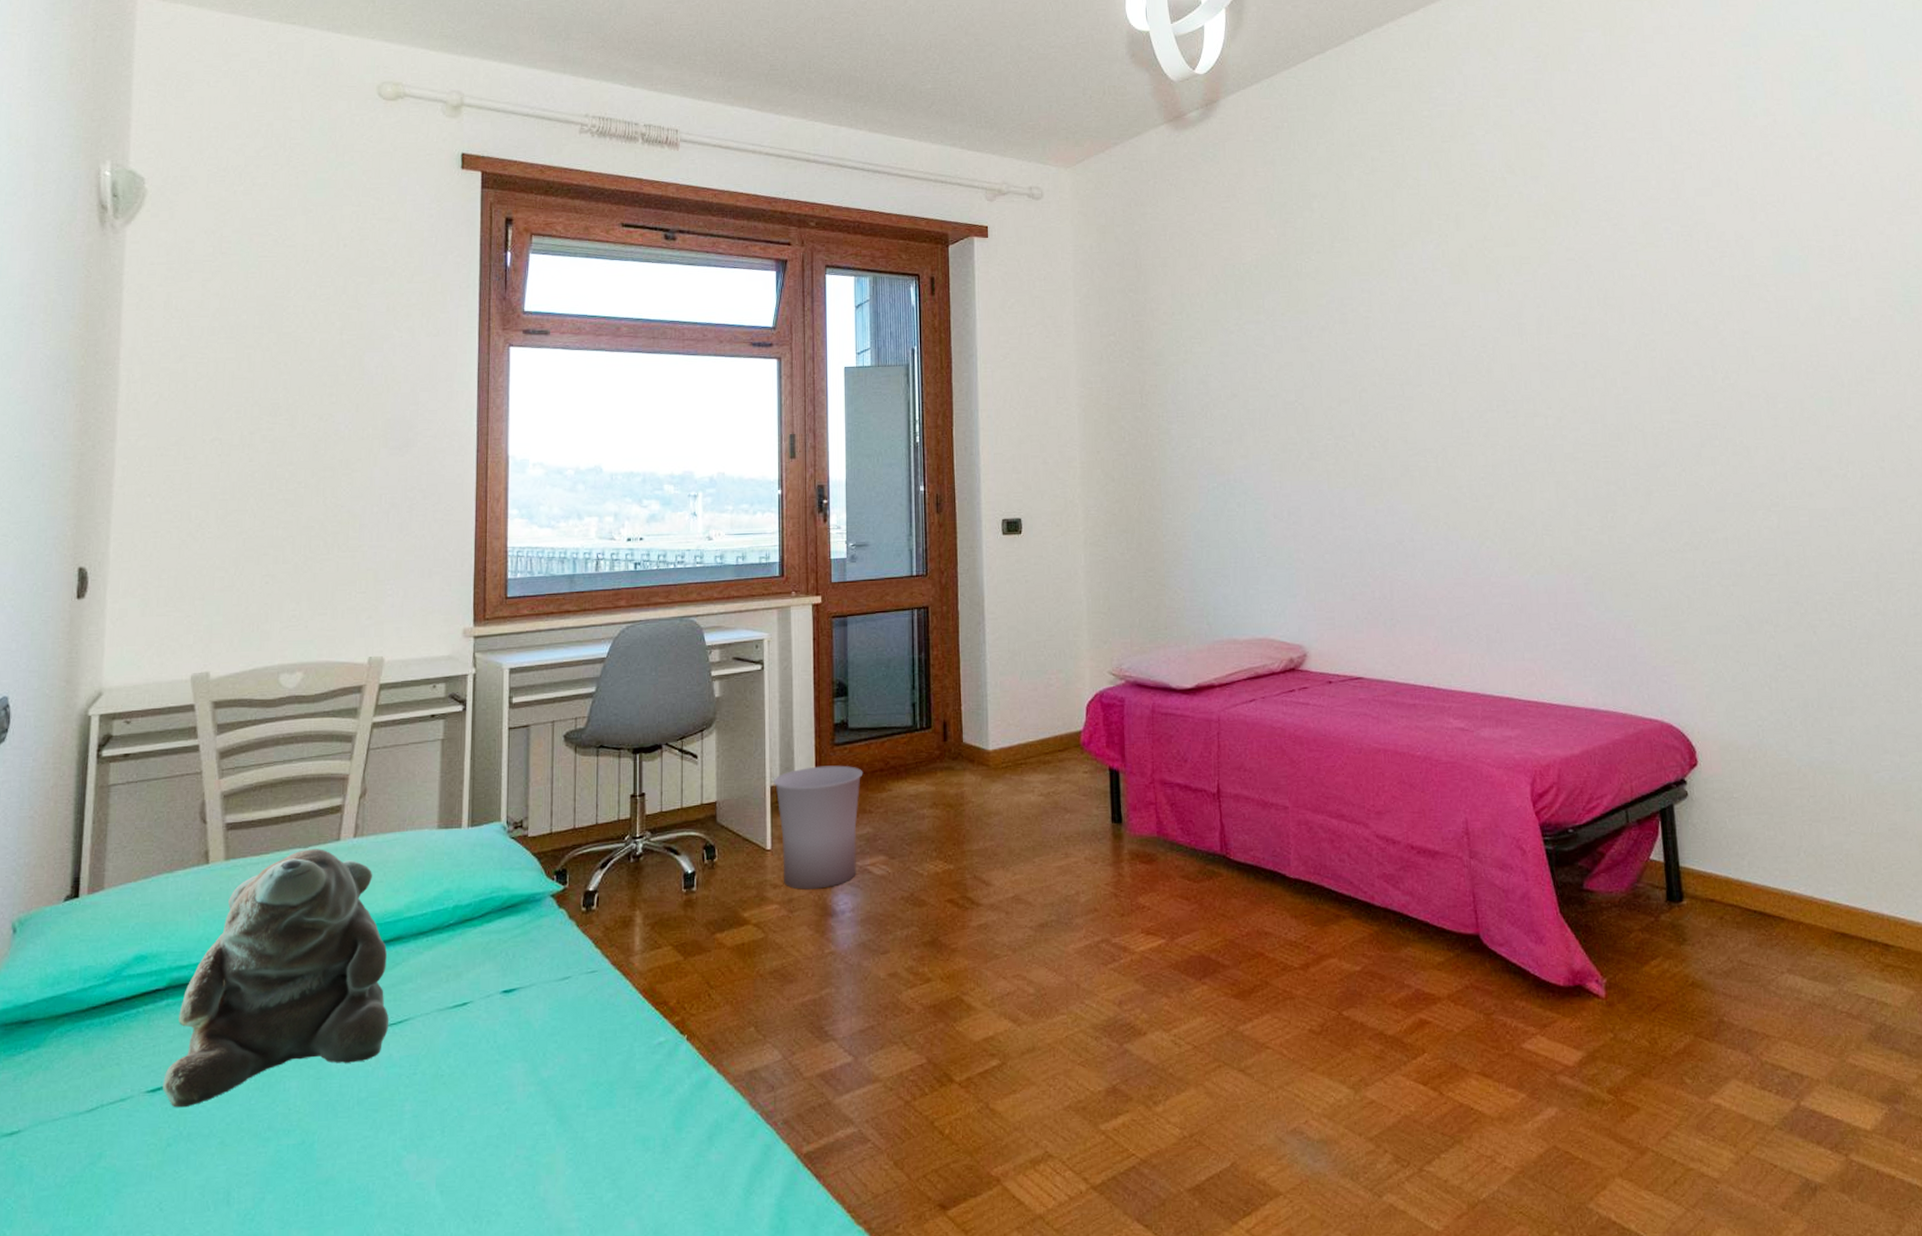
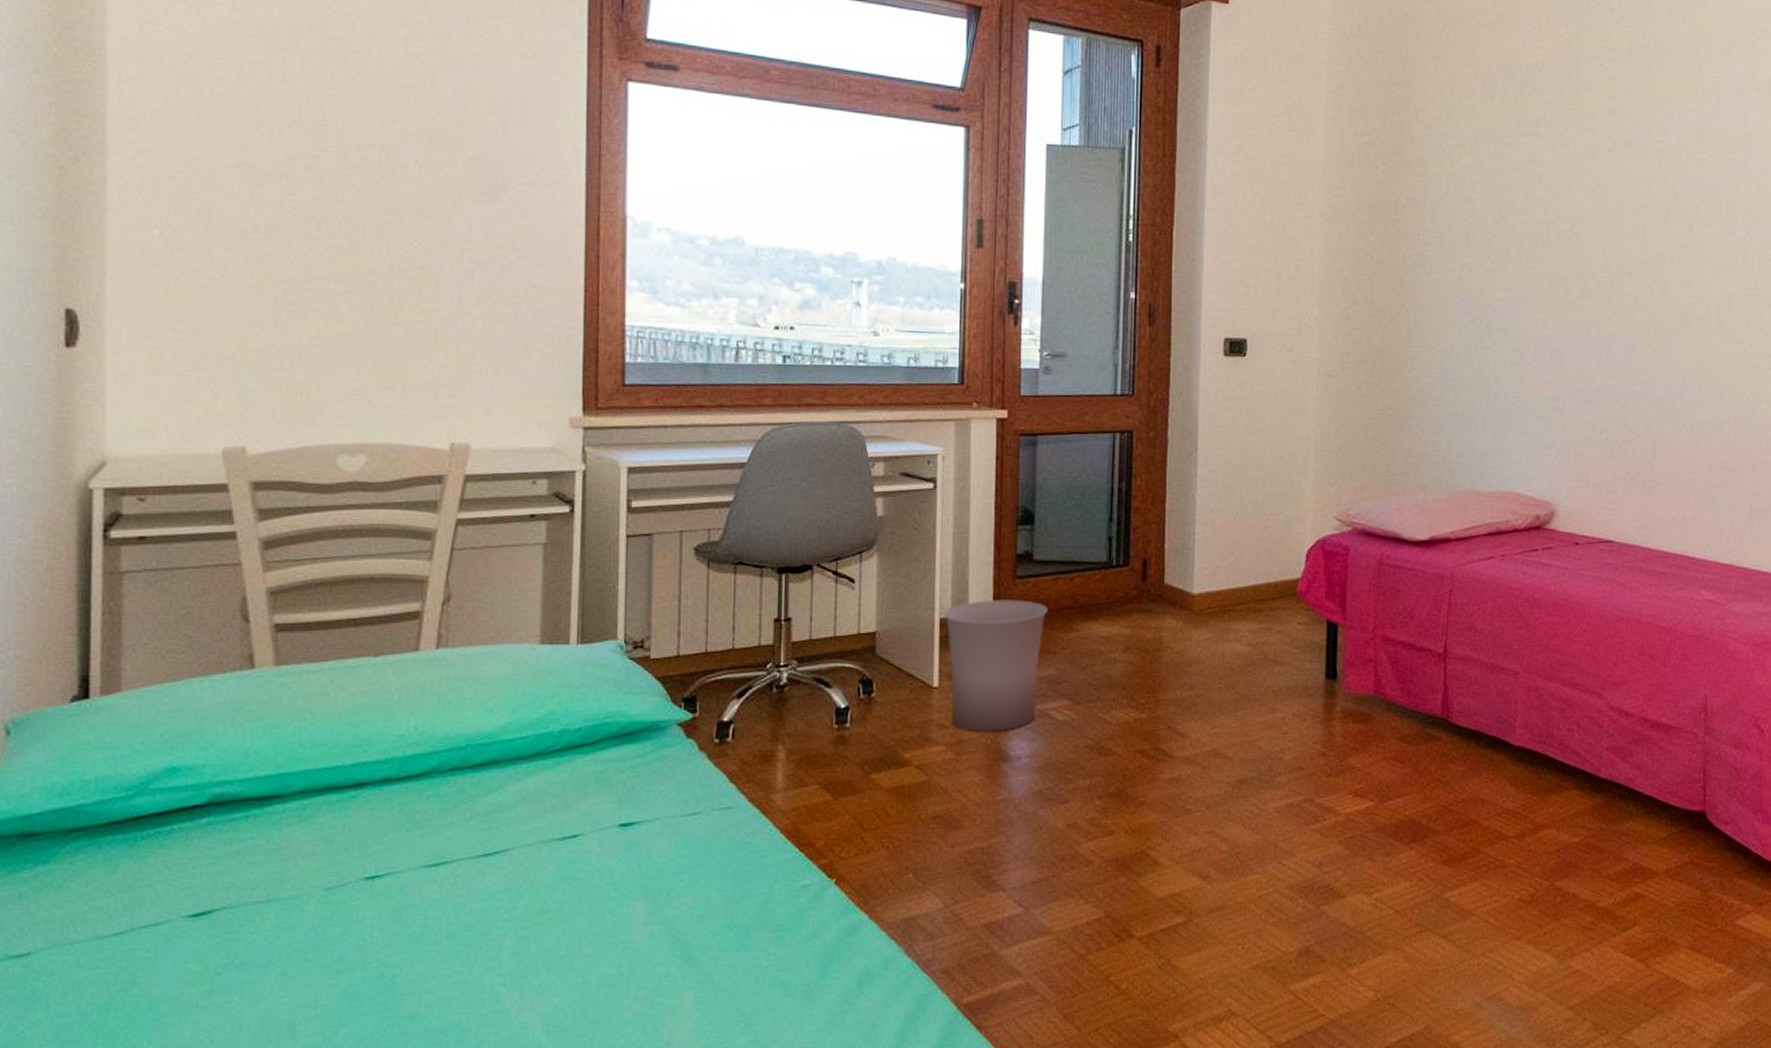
stuffed animal: present [163,849,389,1108] -> none [207,658,484,935]

